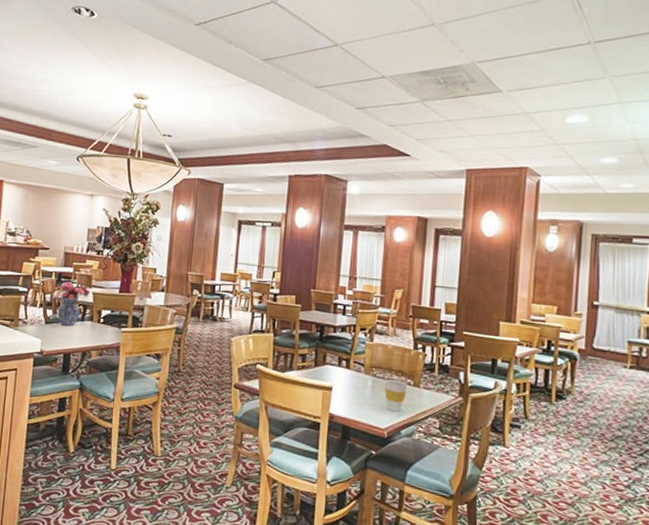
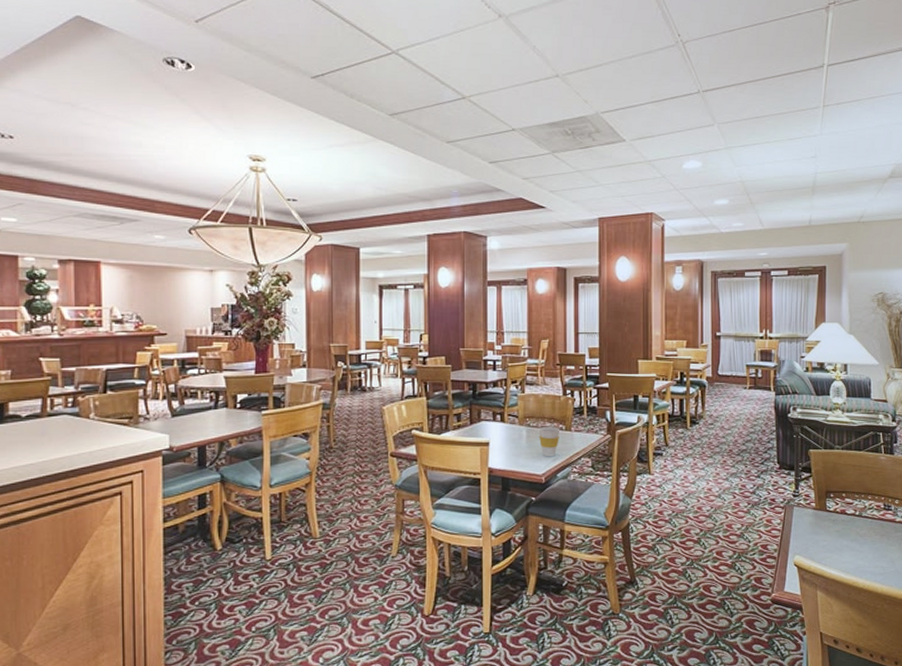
flower arrangement: present [55,282,90,327] -> none [180,368,221,418]

